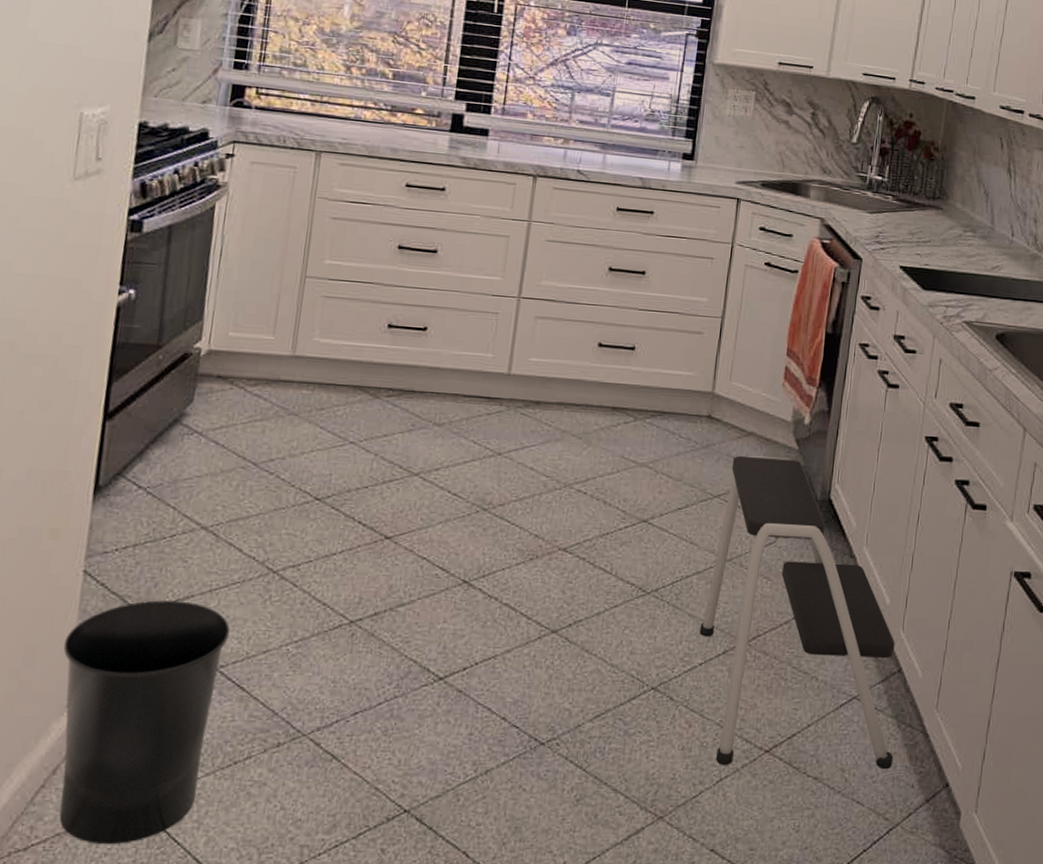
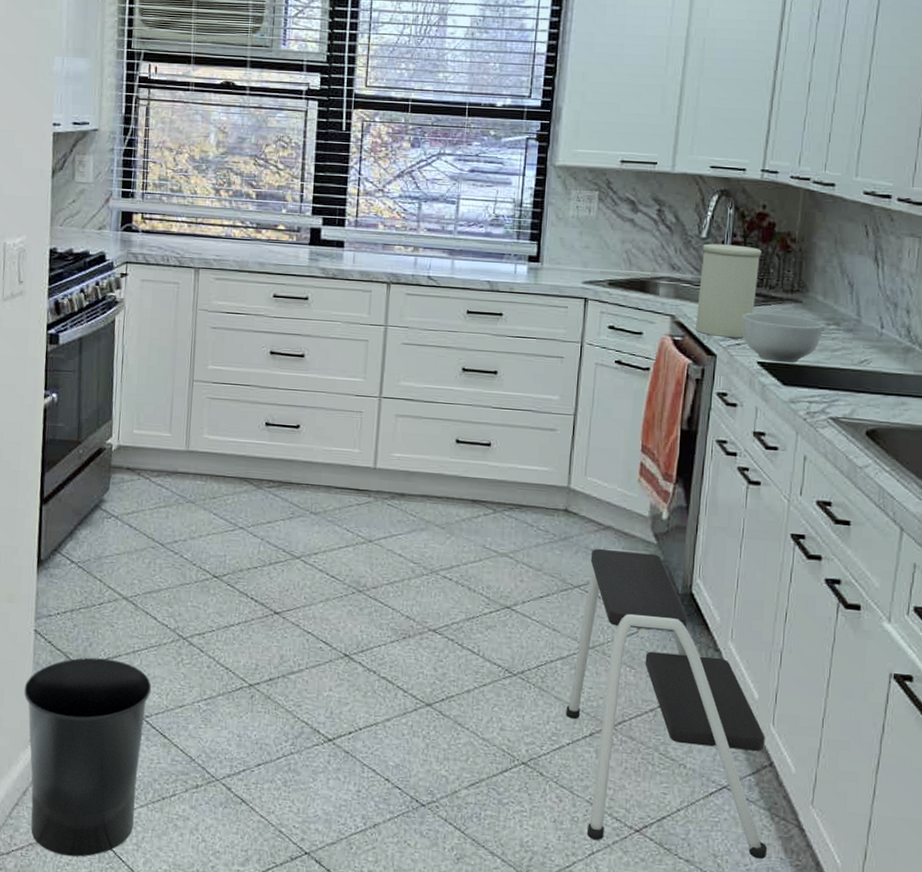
canister: none [843,148,907,242] -> present [695,243,762,338]
bowl: none [887,217,962,268] -> present [742,312,825,363]

